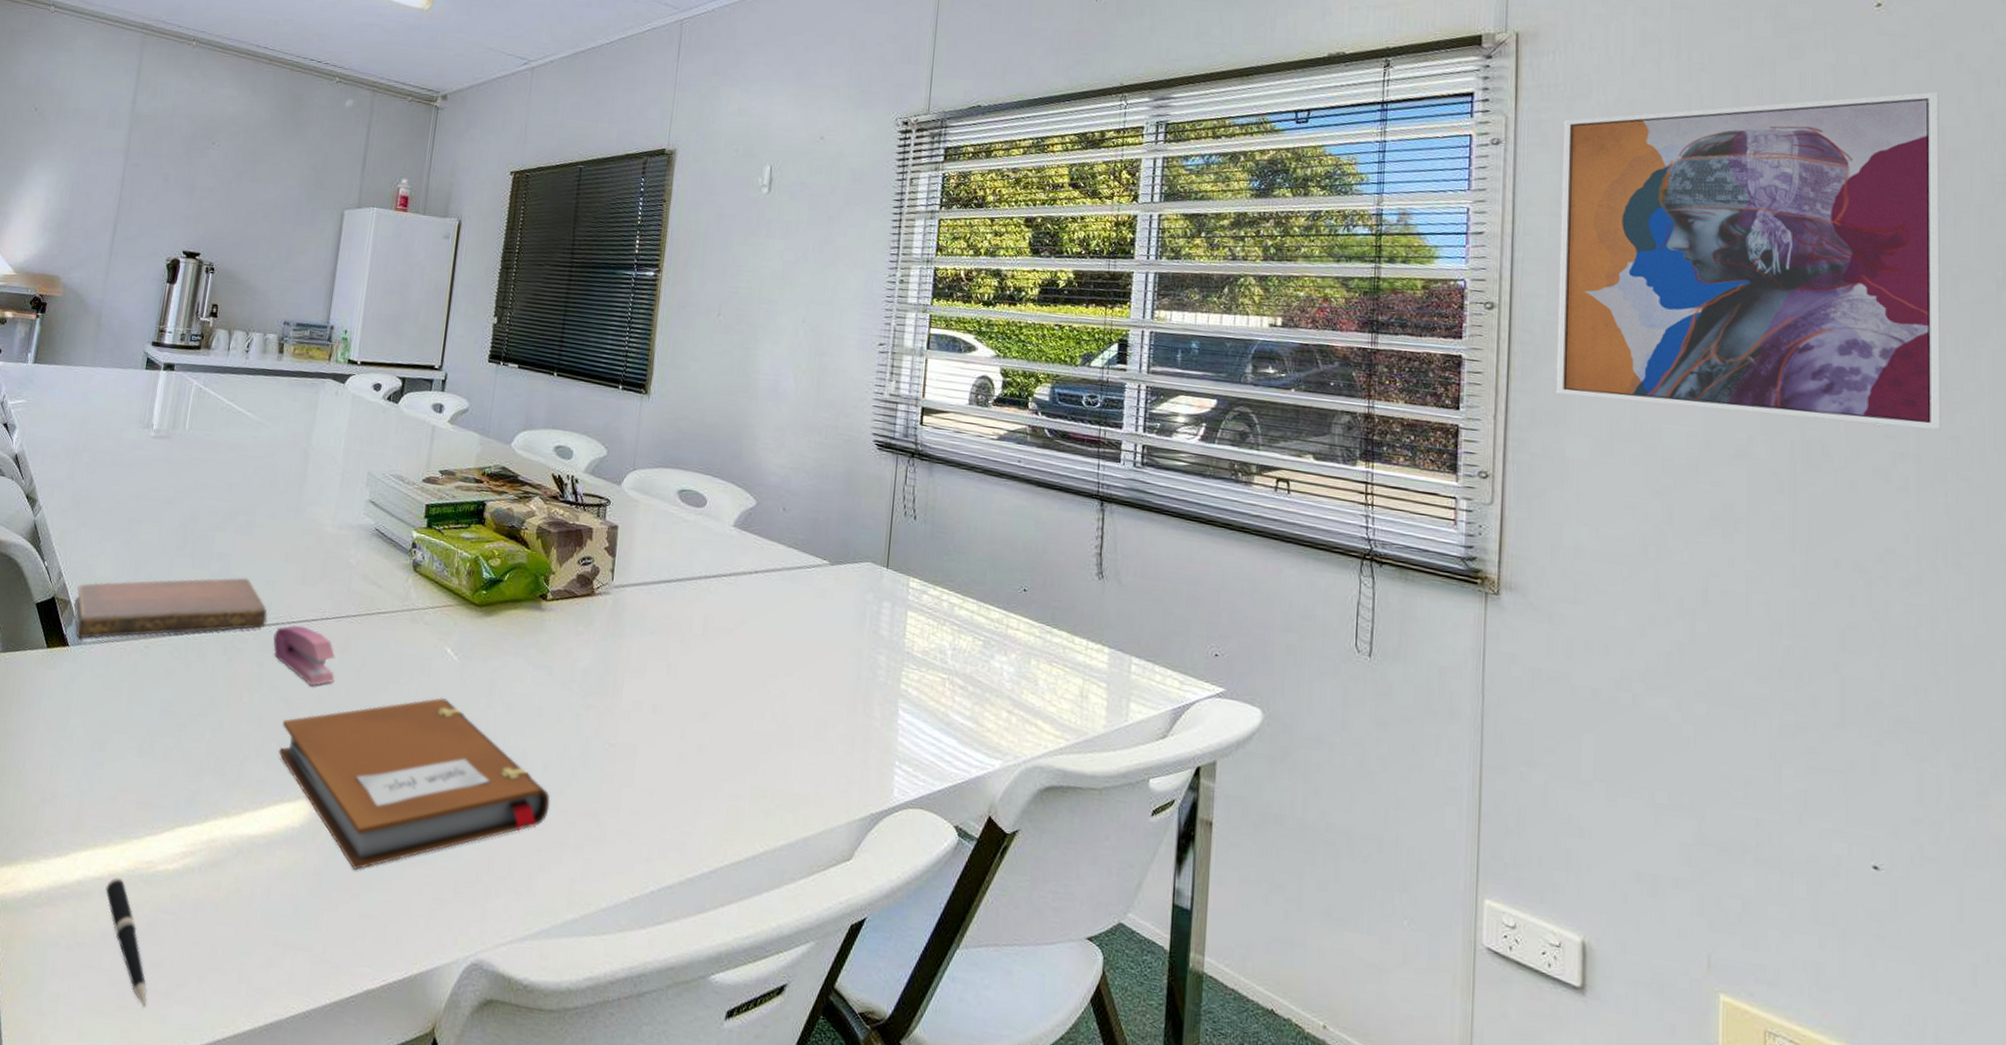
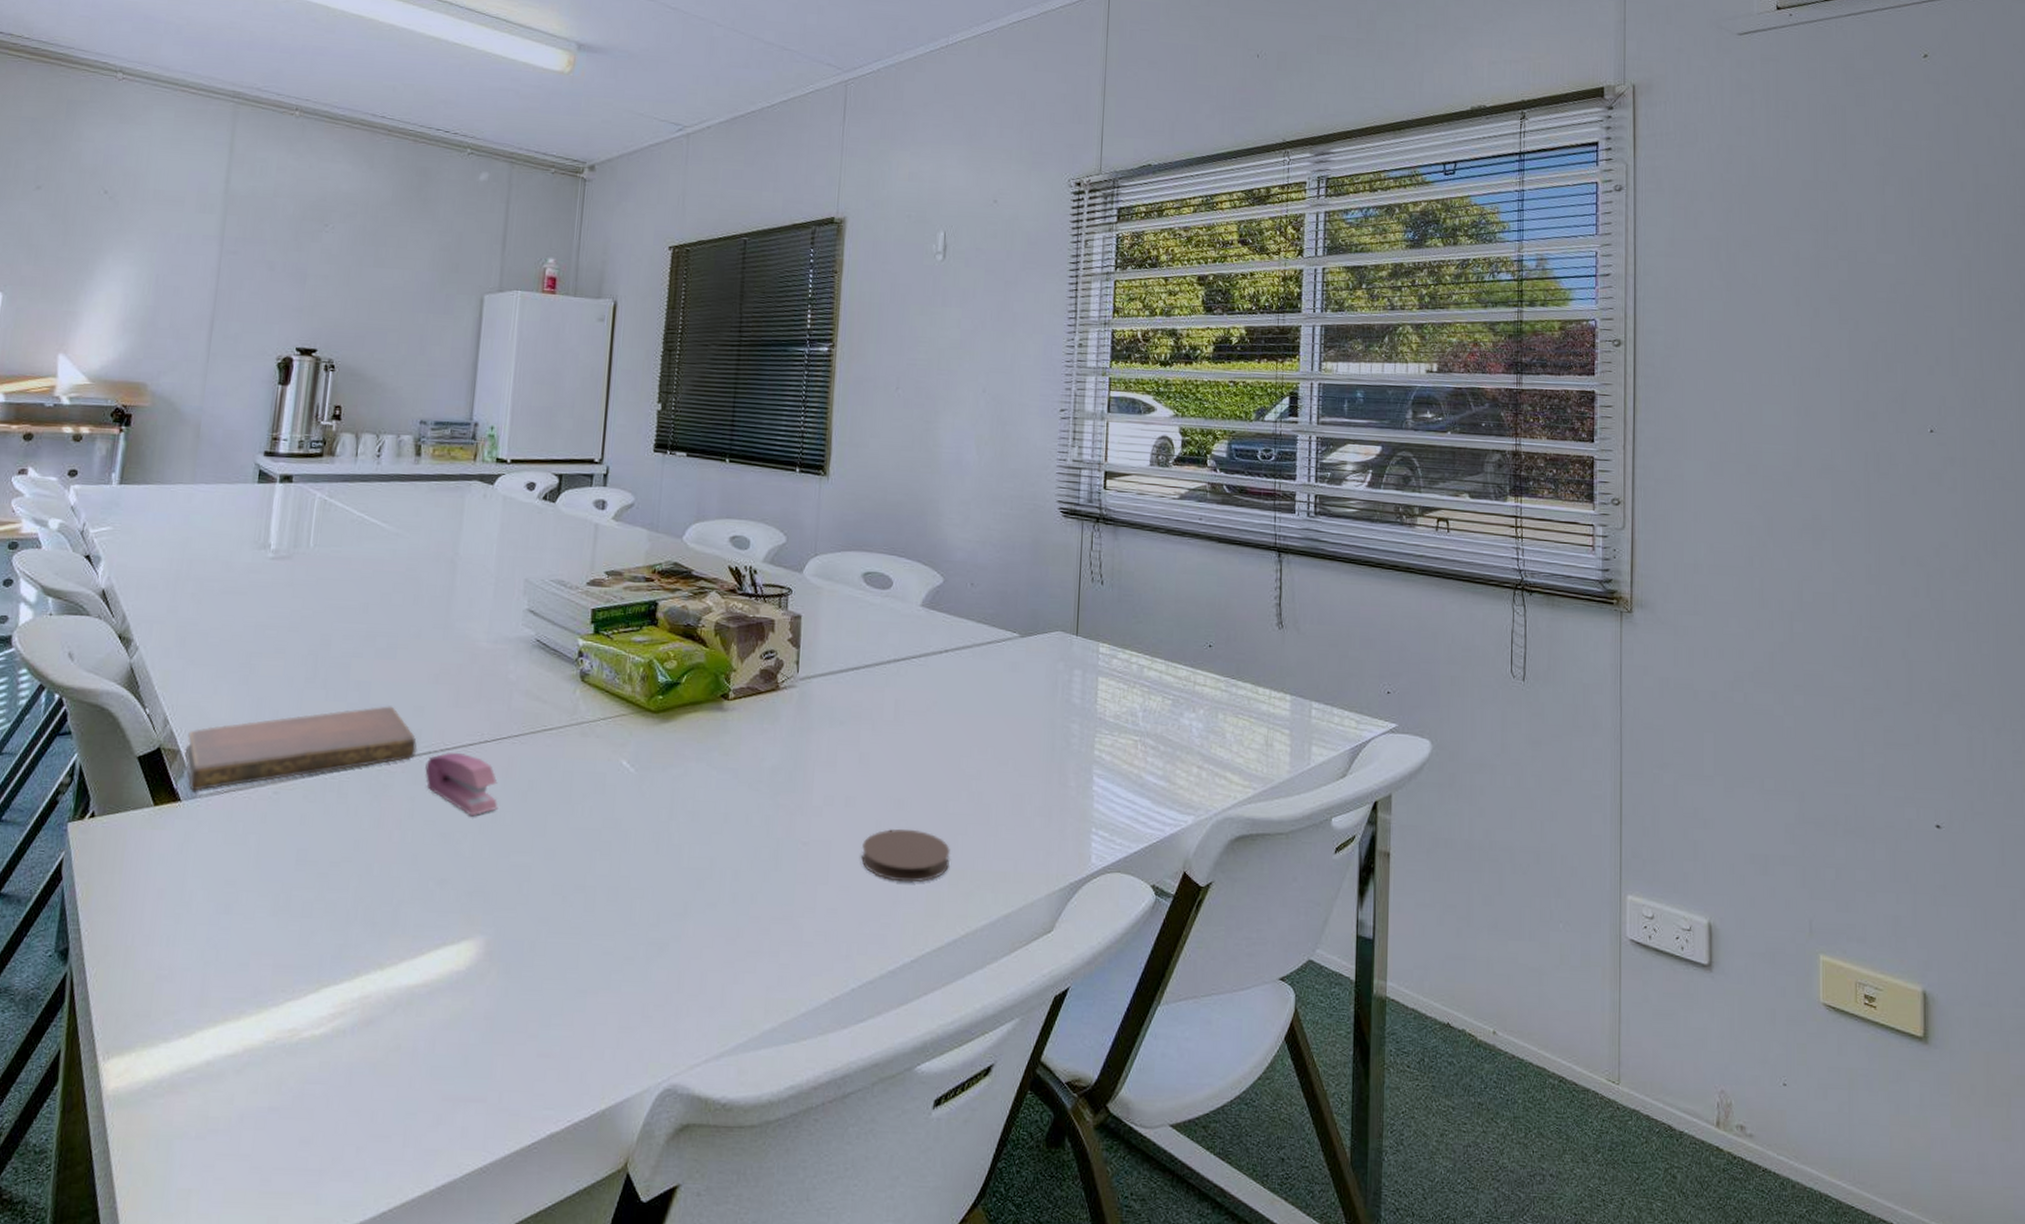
pen: present [105,877,147,1008] -> none [240,1051,298,1191]
notebook: present [279,697,551,870] -> none [438,813,742,1008]
coaster: none [664,740,752,795] -> present [860,828,950,883]
wall art: present [1555,91,1941,431] -> none [1674,133,1980,436]

